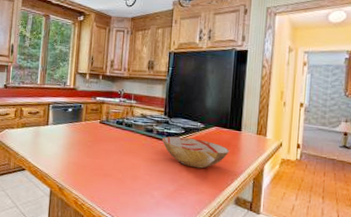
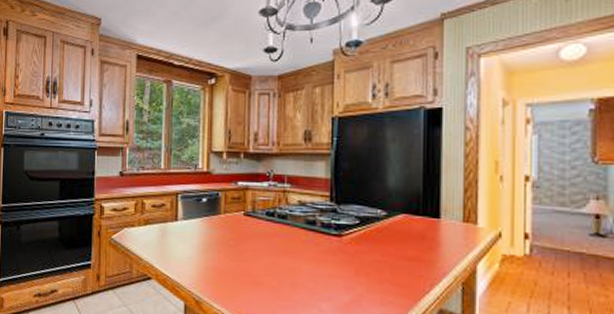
bowl: present [161,136,230,169] -> none [328,228,425,271]

